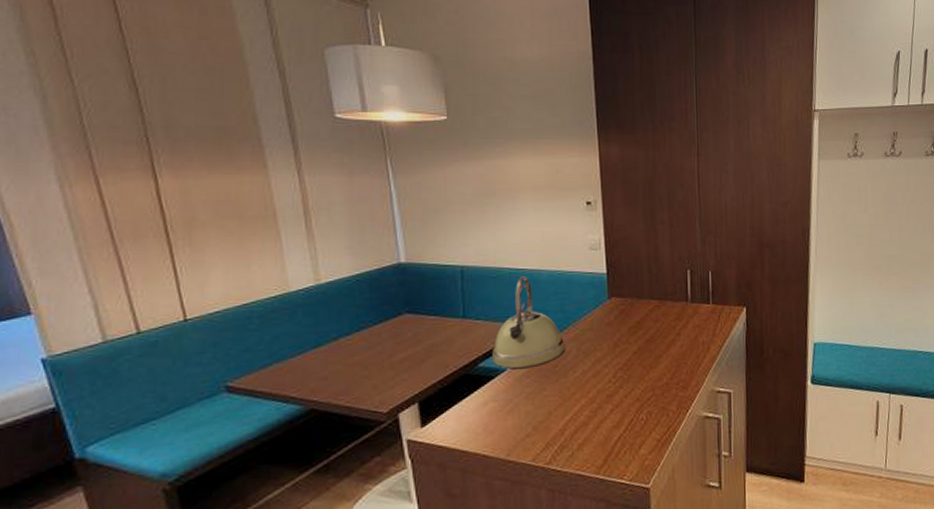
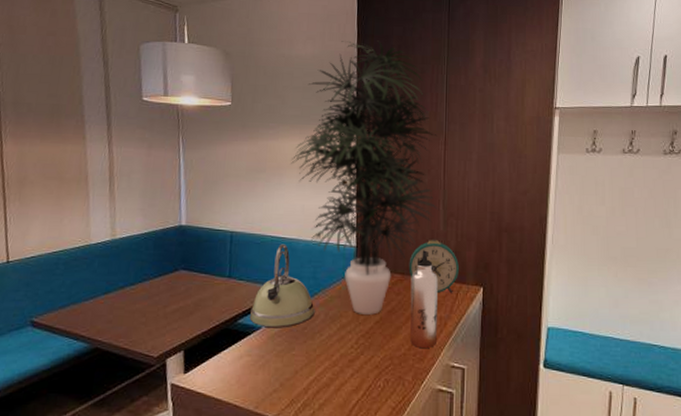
plant: none [525,38,696,346] -> present [291,40,439,315]
alarm clock: none [666,259,720,316] -> present [408,239,459,293]
water bottle: none [669,272,700,377] -> present [410,250,438,349]

